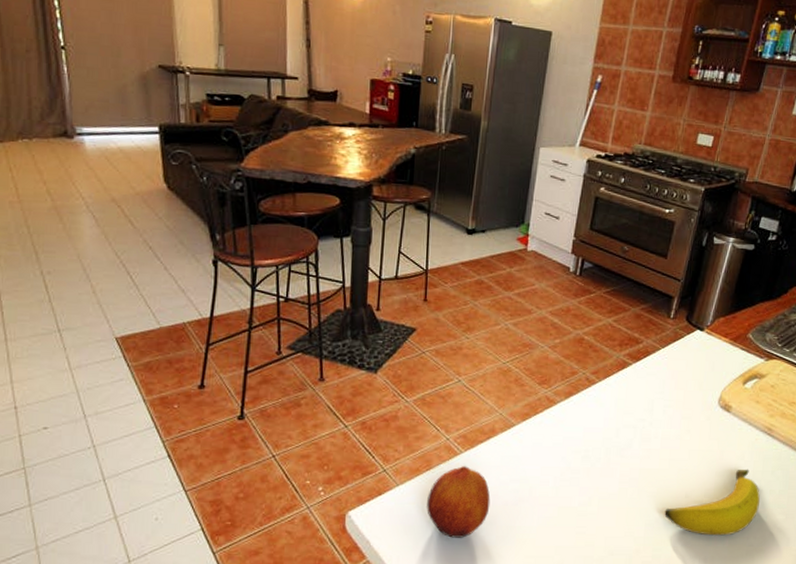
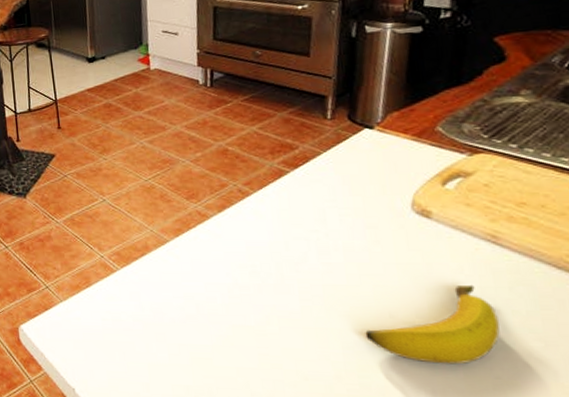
fruit: present [427,466,491,538] -> none [91,283,157,354]

